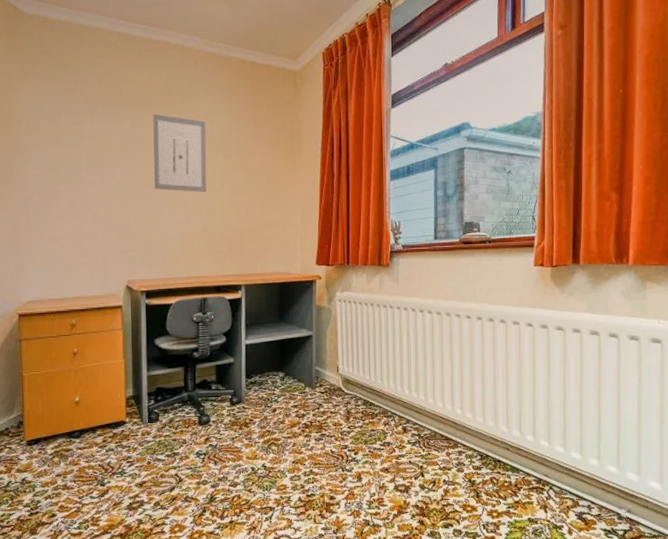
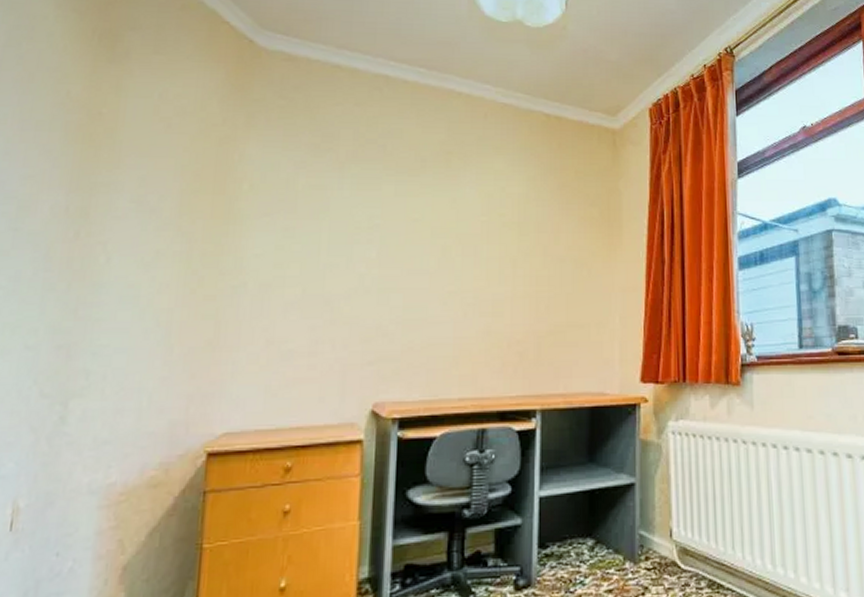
wall art: present [153,114,207,192] -> none [420,178,495,281]

